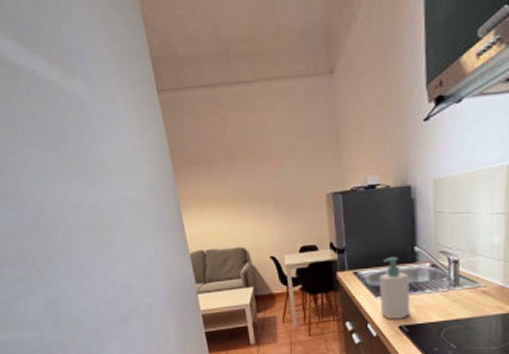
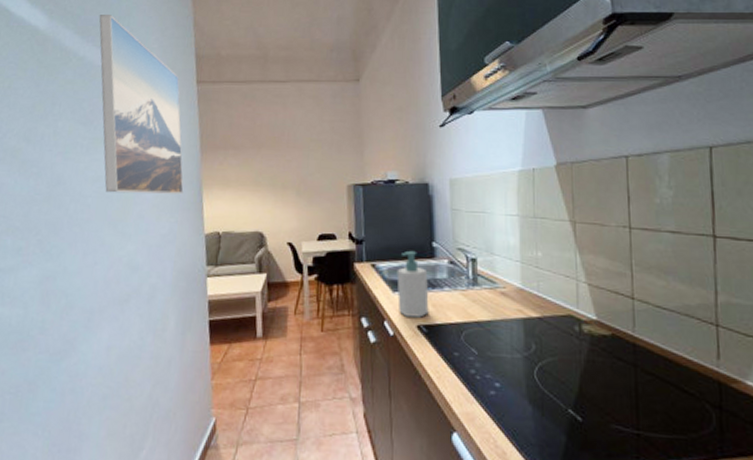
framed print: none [38,16,163,219] -> present [99,15,184,194]

